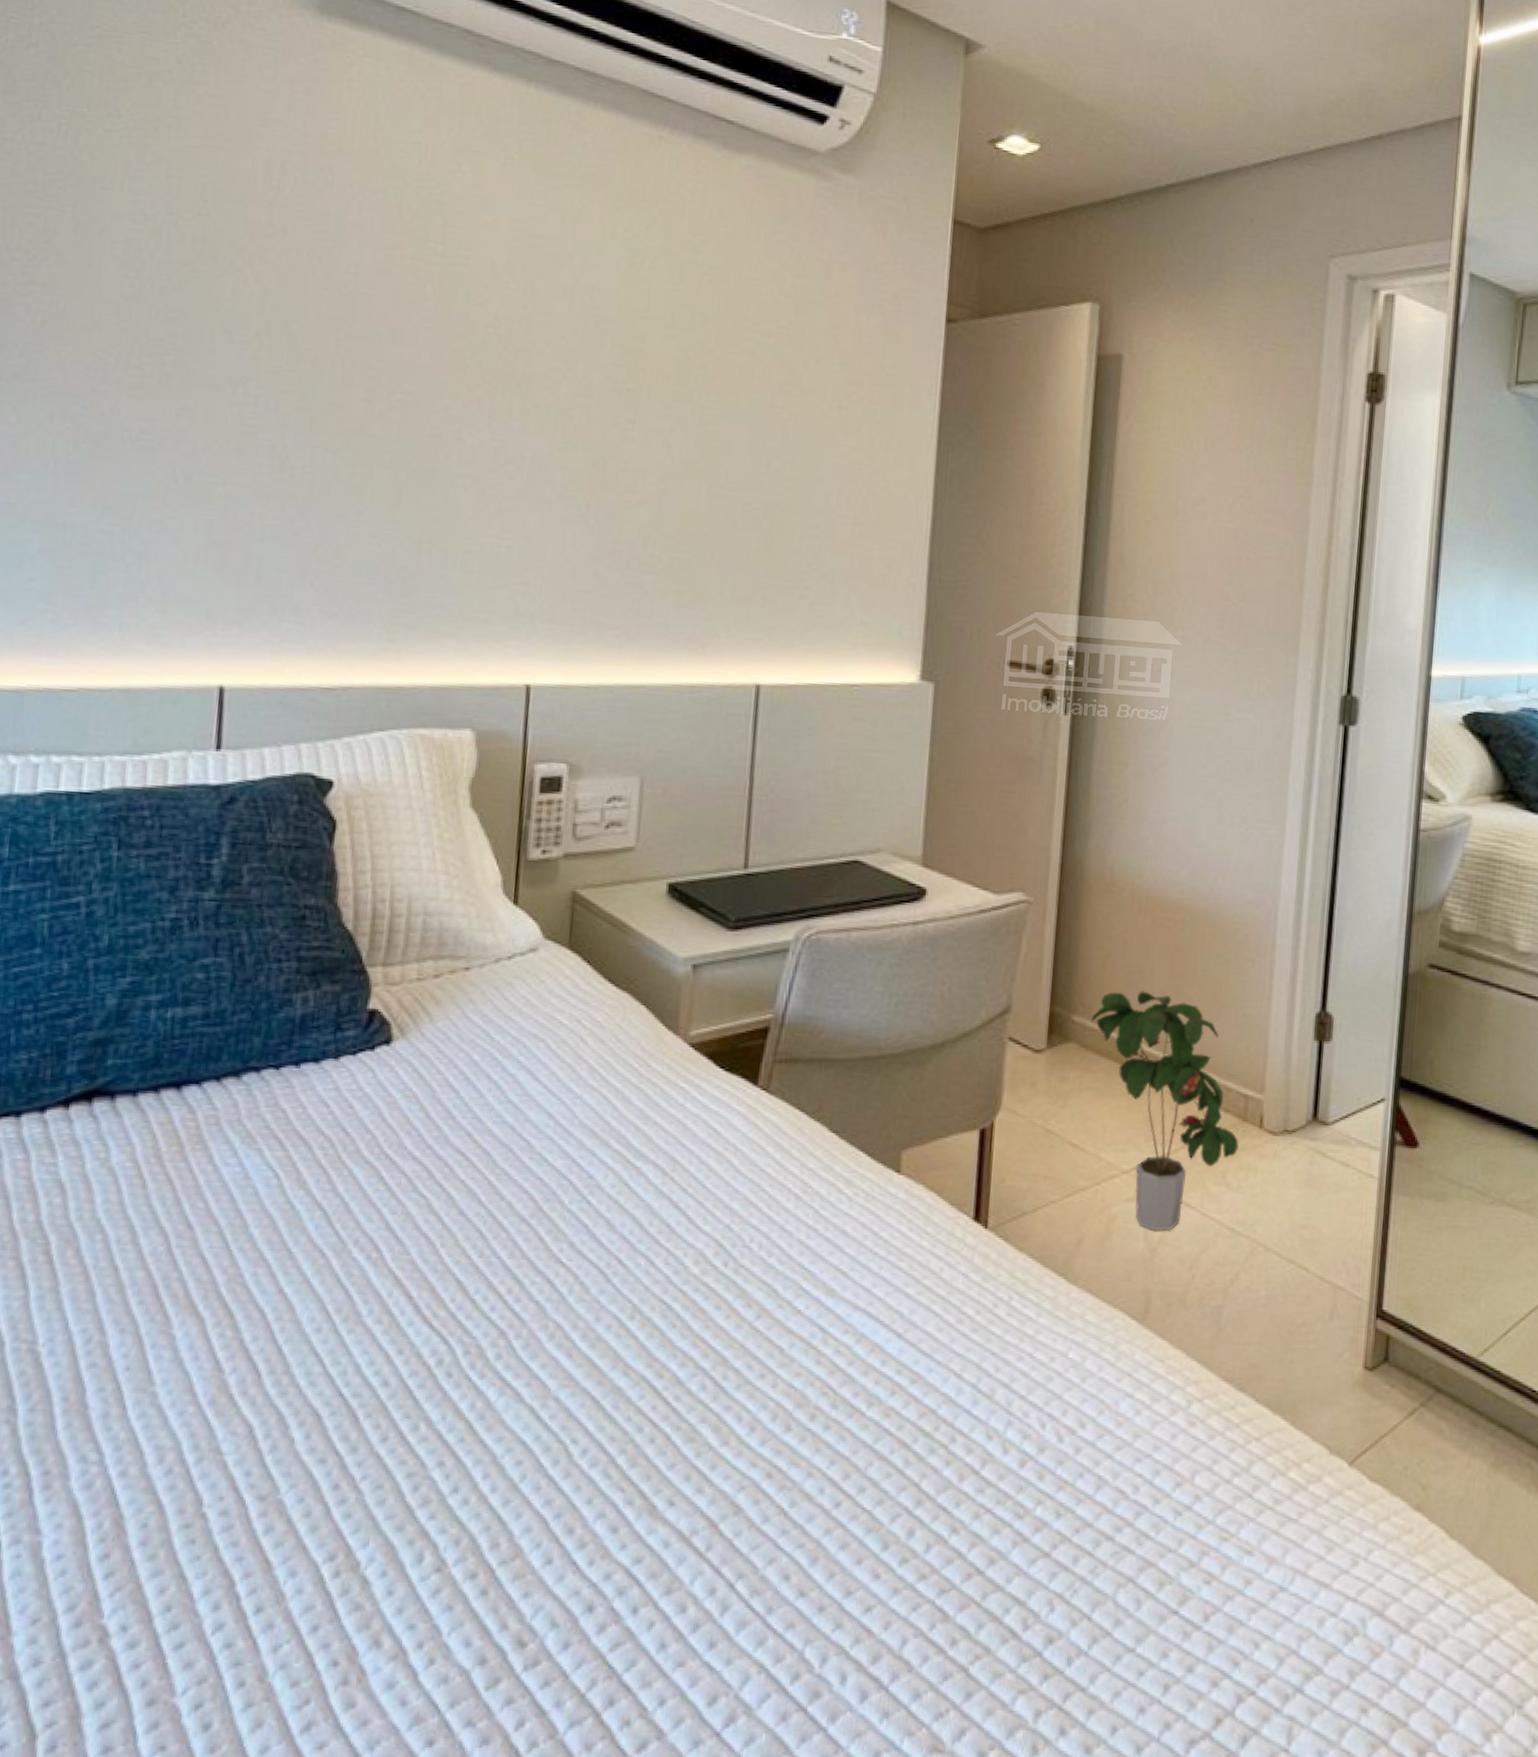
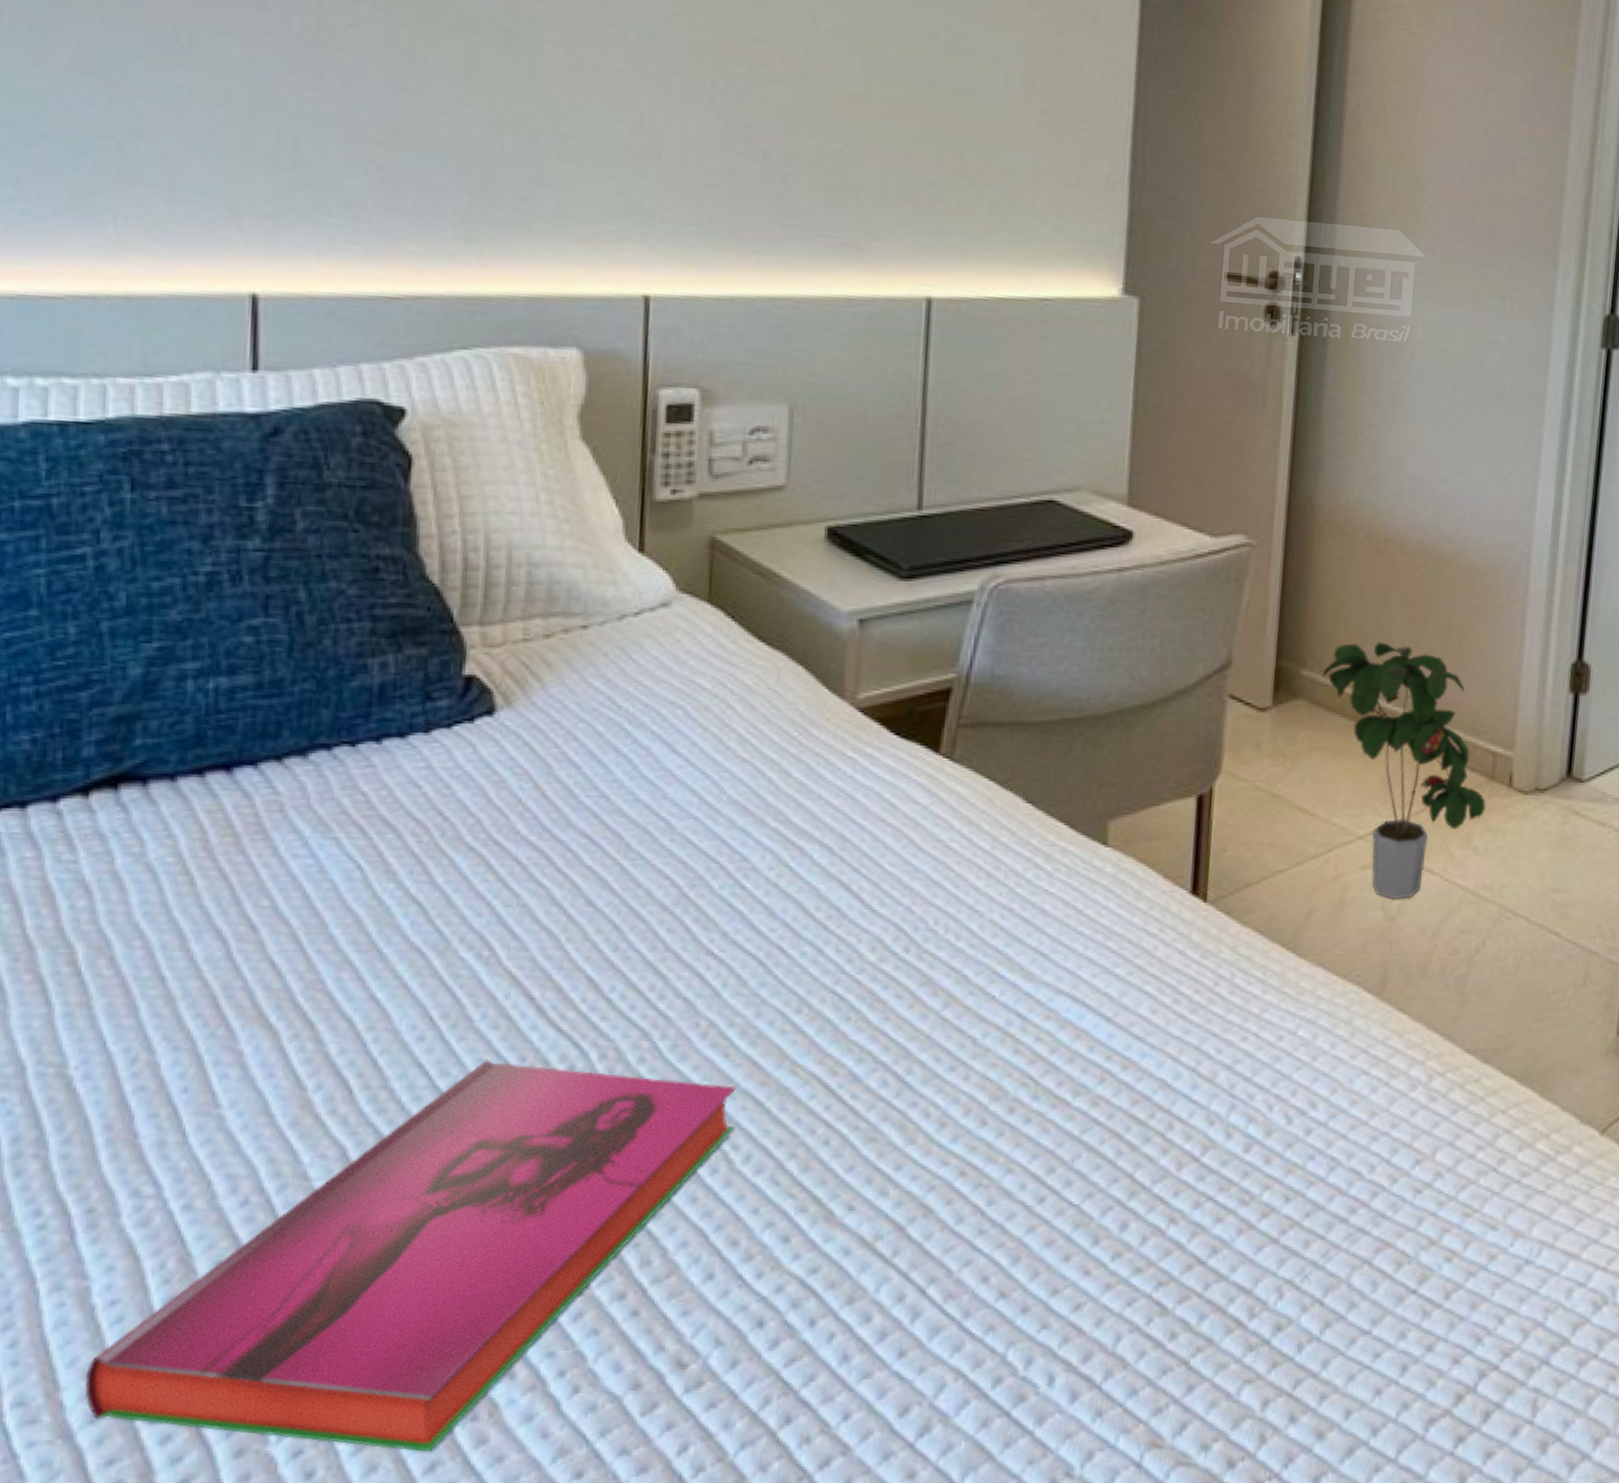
hardback book: none [31,1351,577,1712] -> present [84,1060,736,1452]

